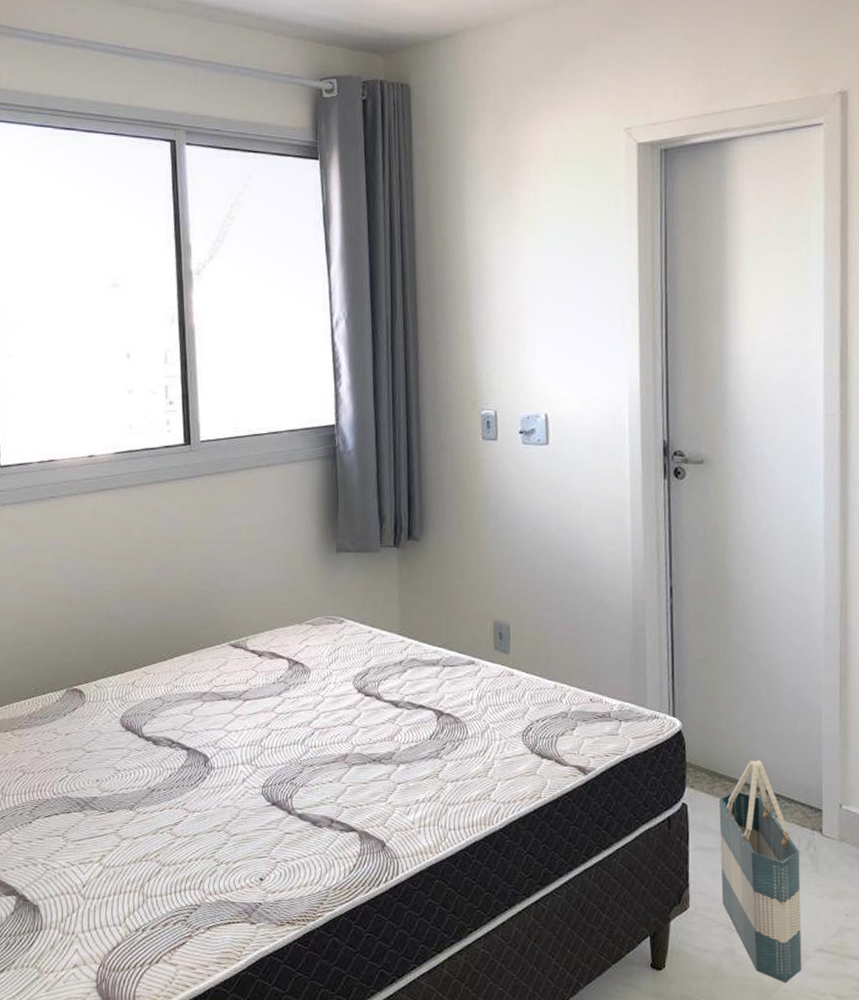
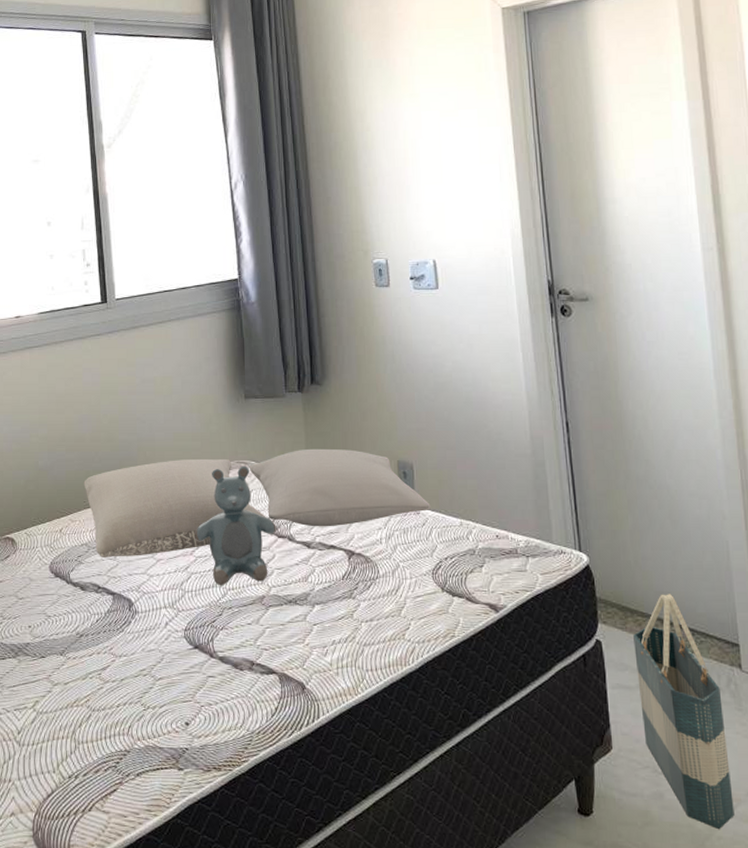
pillow: none [159,612,354,713] -> present [83,458,267,558]
stuffed animal: none [276,621,364,744] -> present [194,465,276,586]
pillow: none [337,606,525,687] -> present [249,448,431,527]

